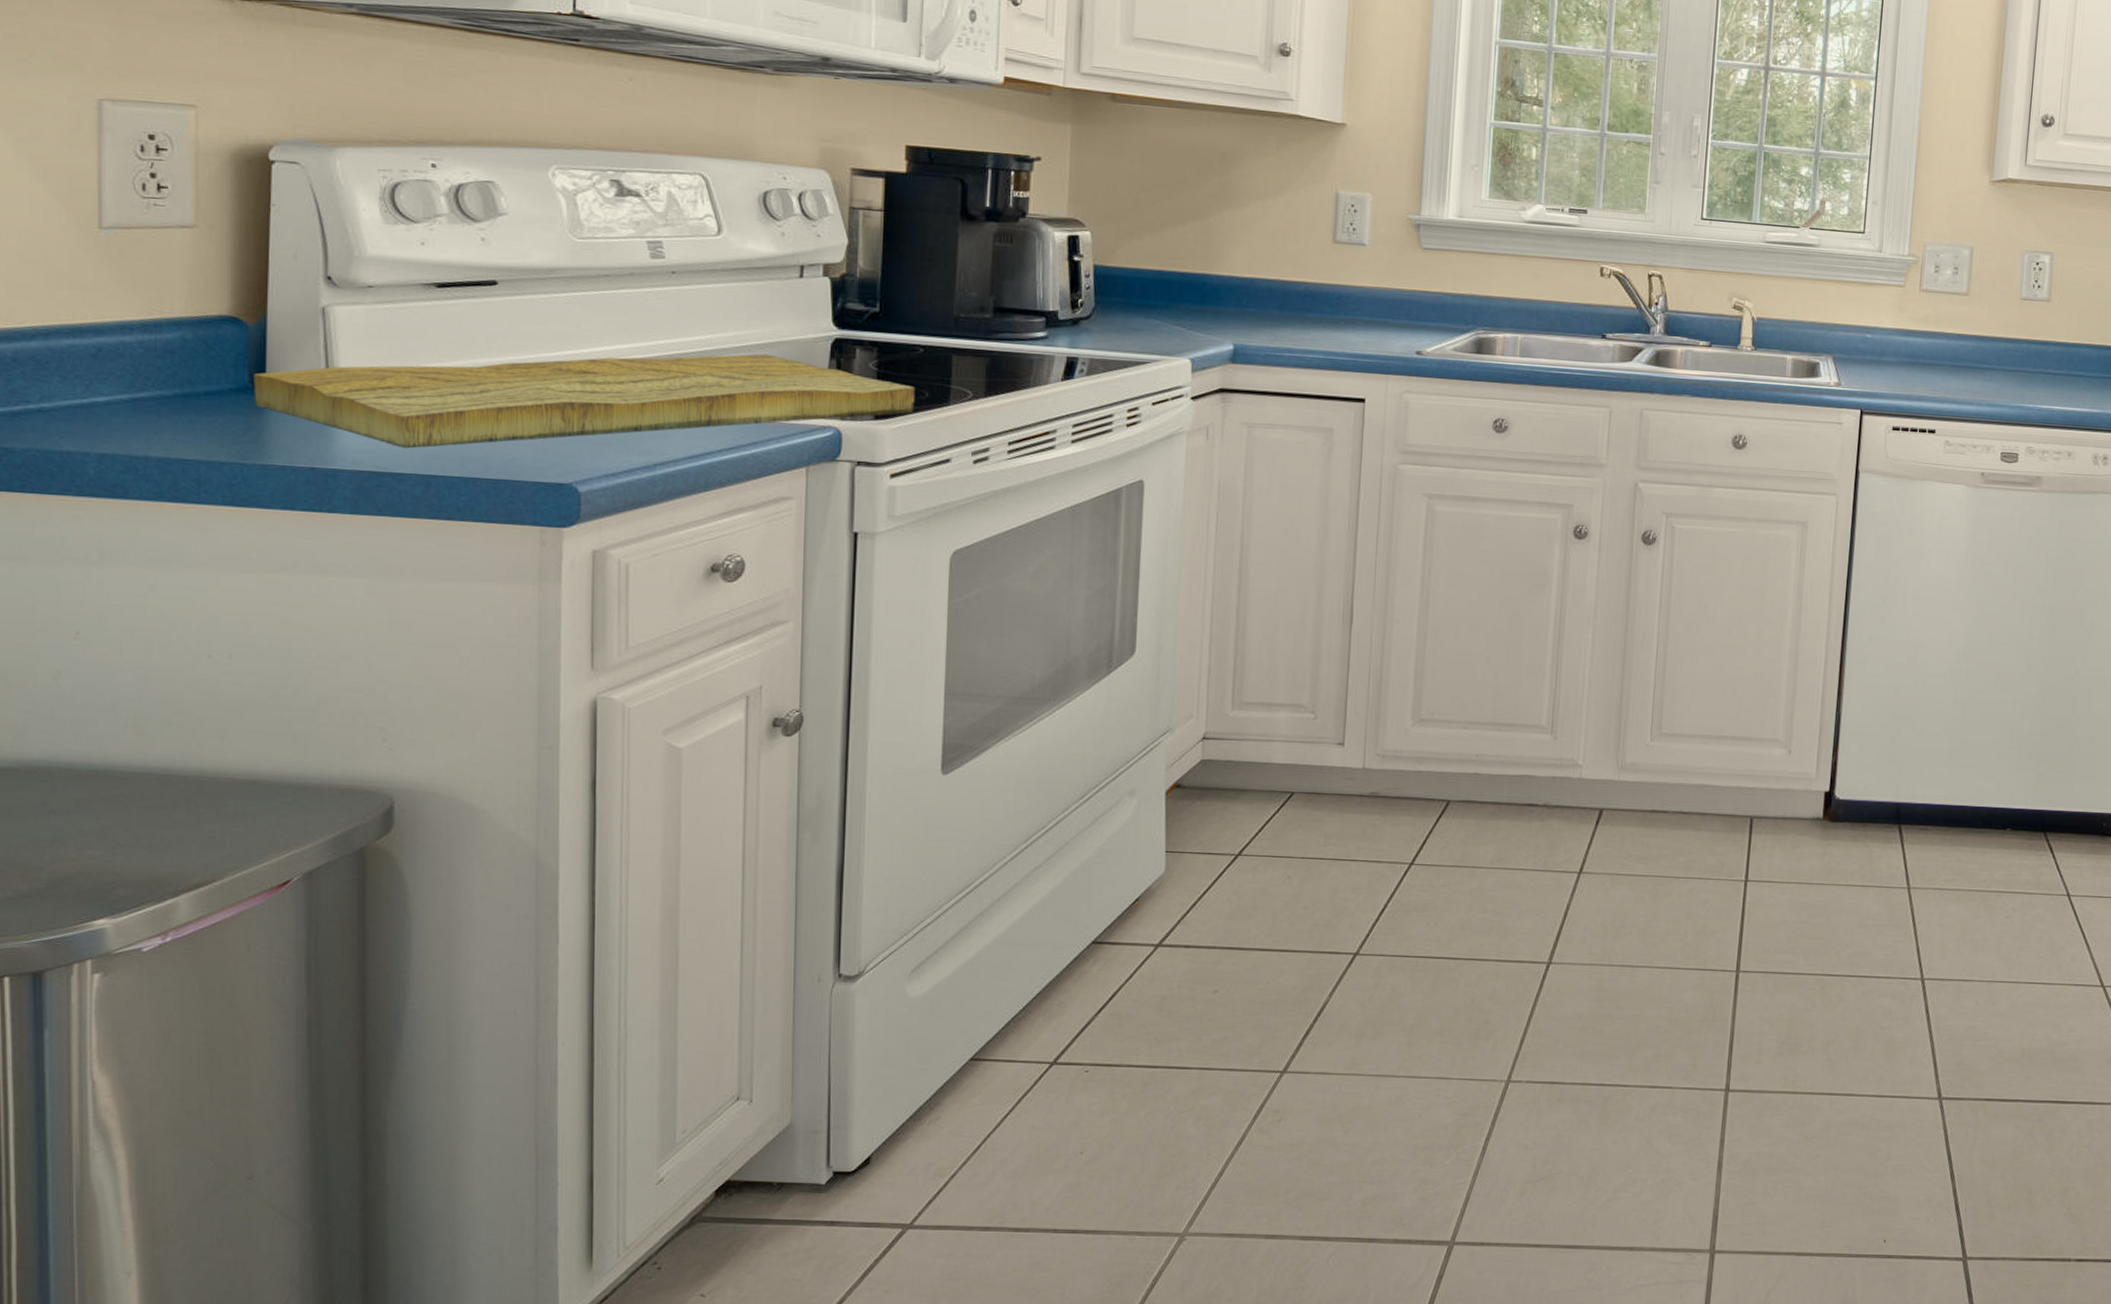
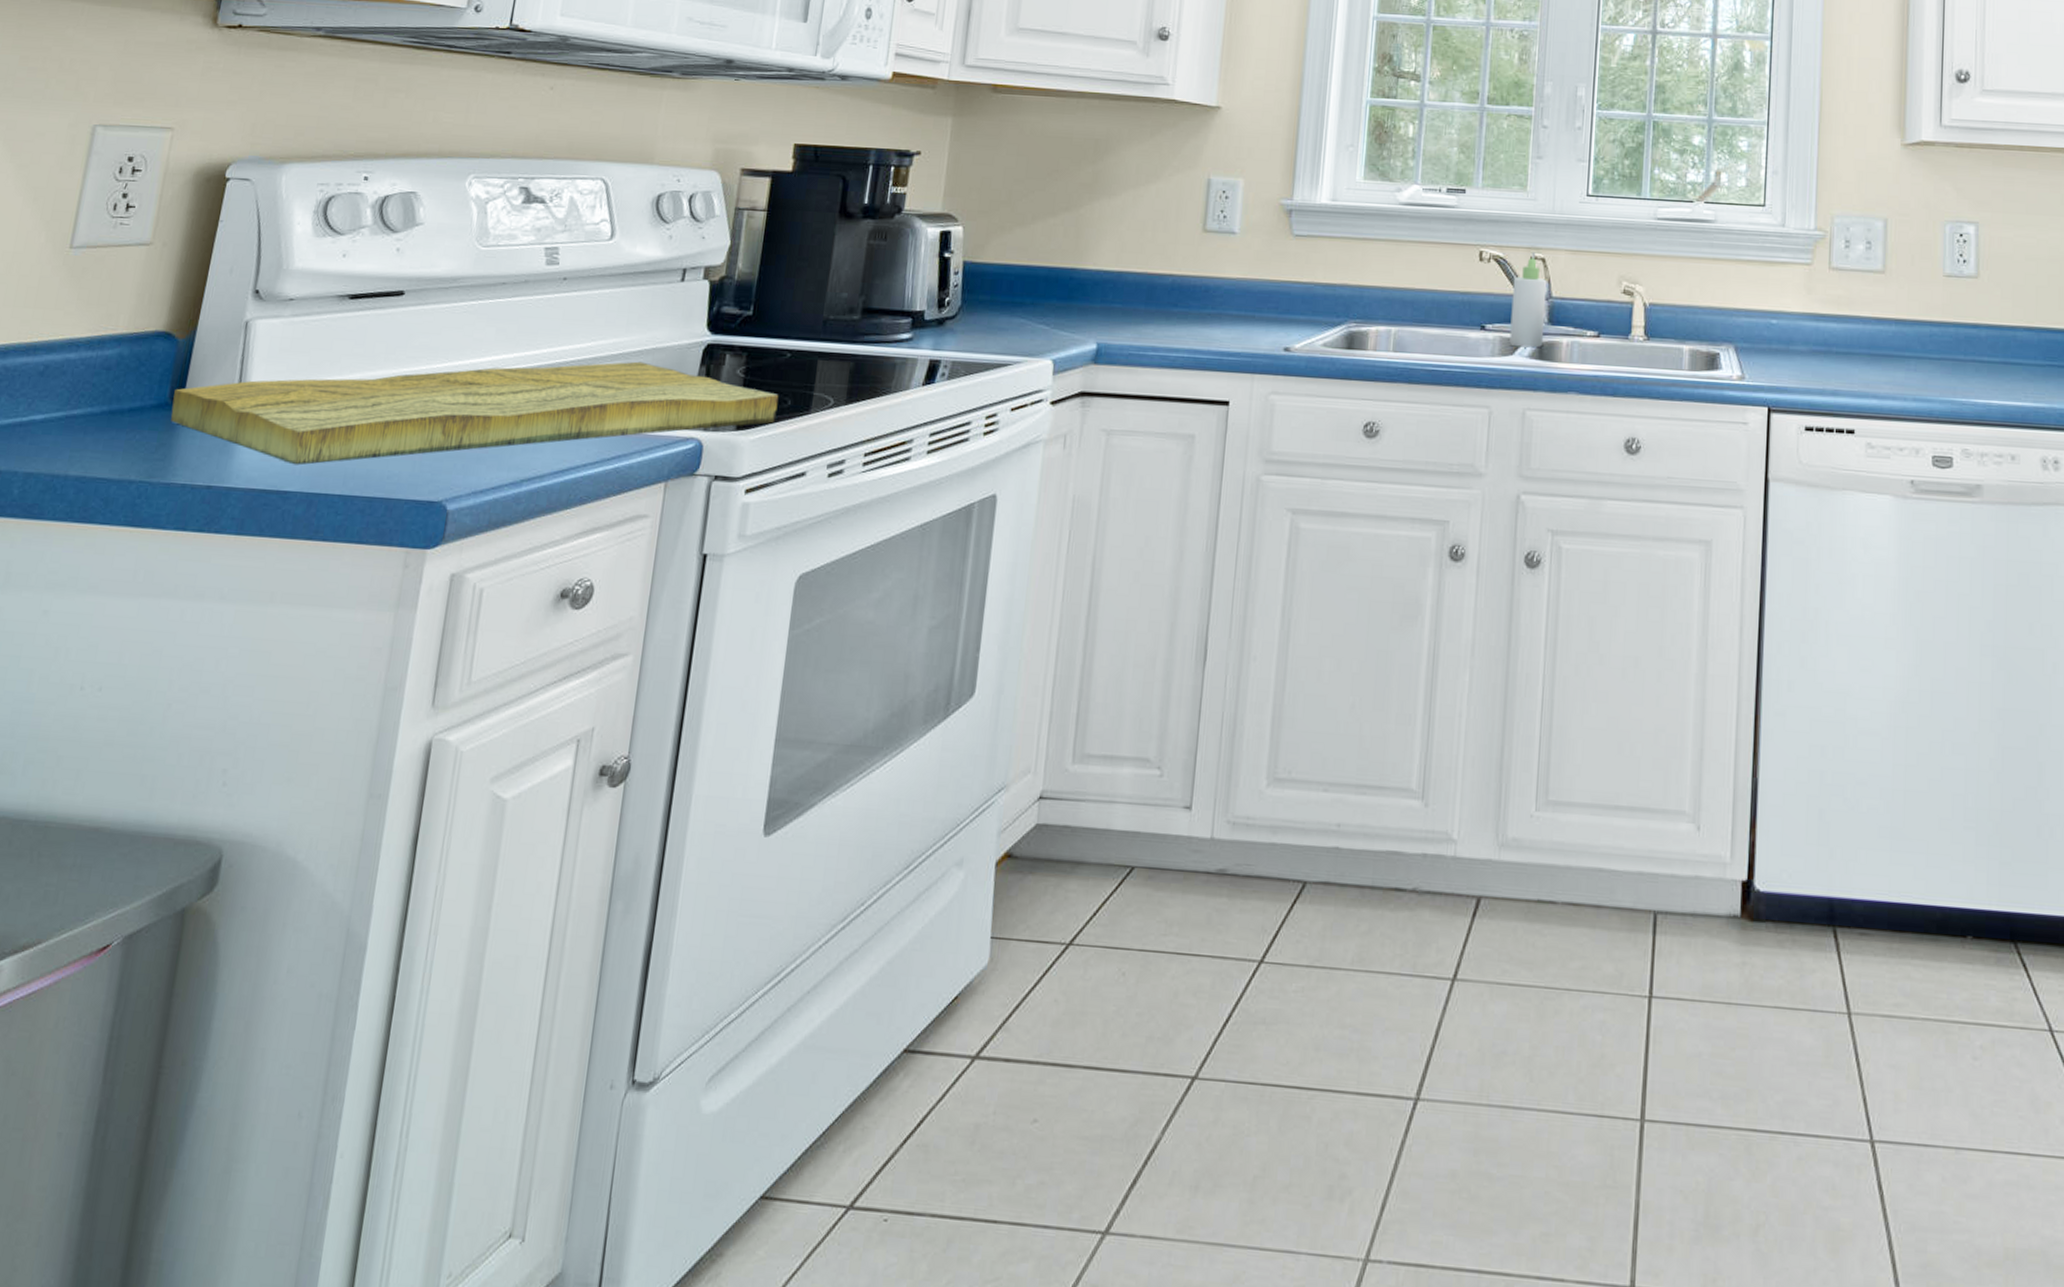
bottle: none [1628,269,1664,356] -> present [1509,252,1547,348]

